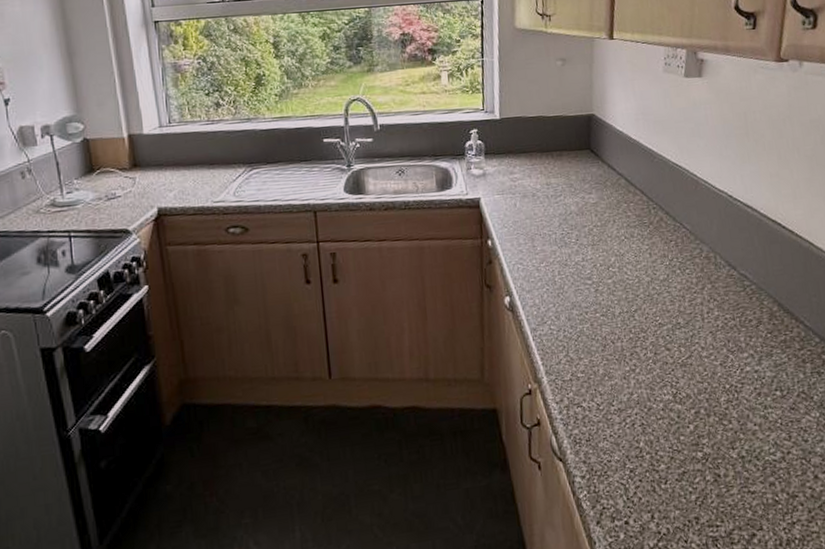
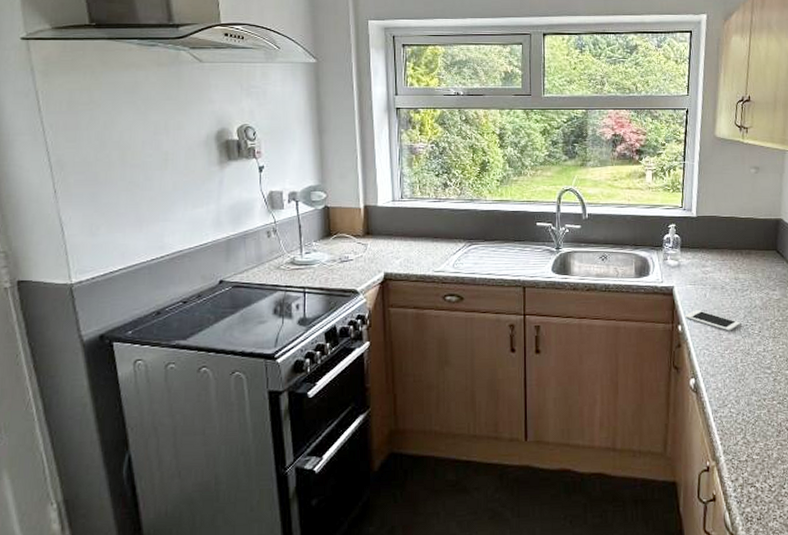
cell phone: none [494,221,555,242] -> present [685,310,740,331]

